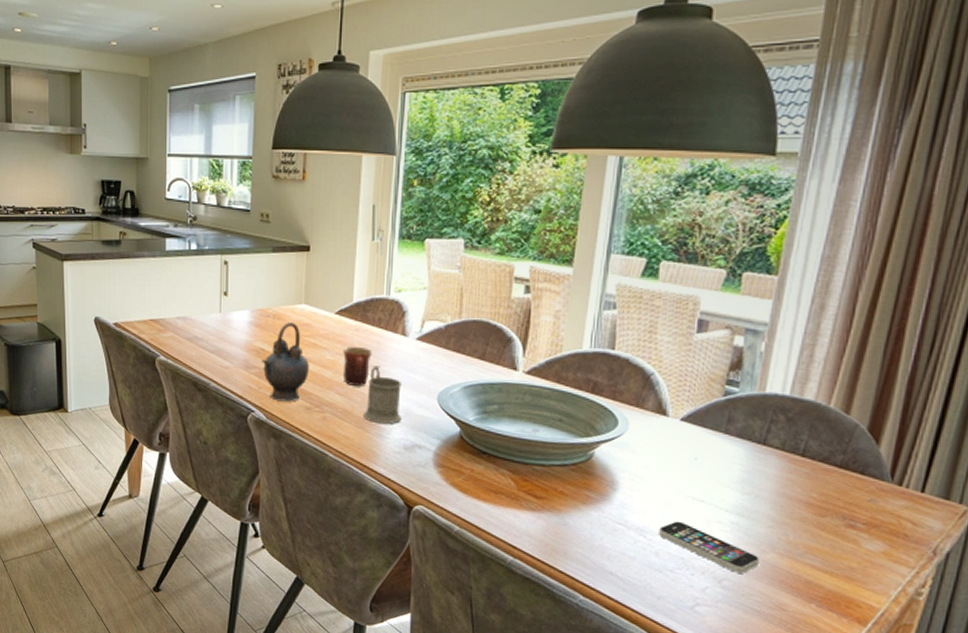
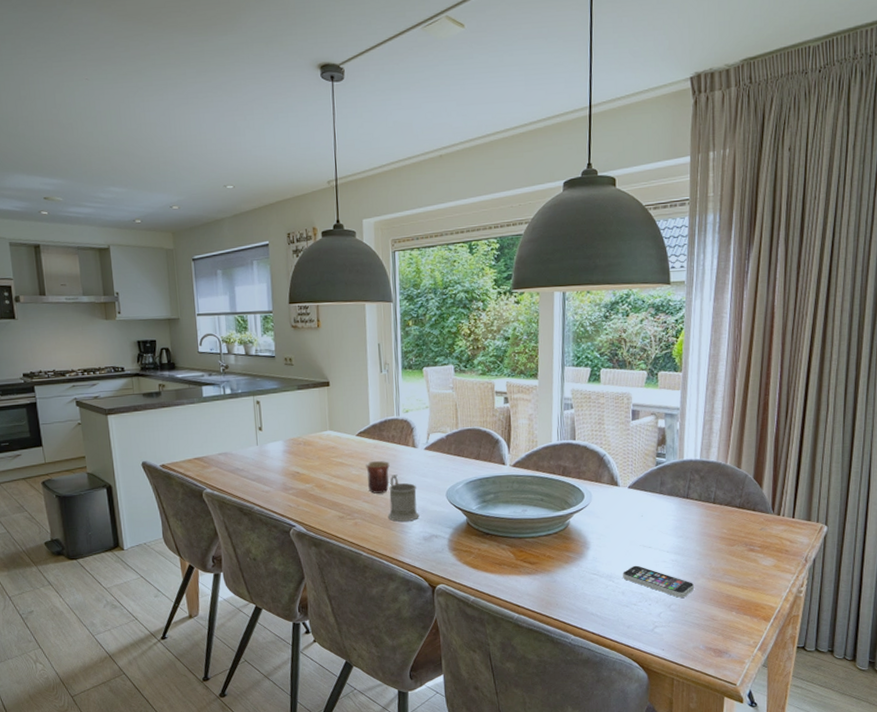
teapot: present [261,322,310,402] -> none [297,447,340,515]

